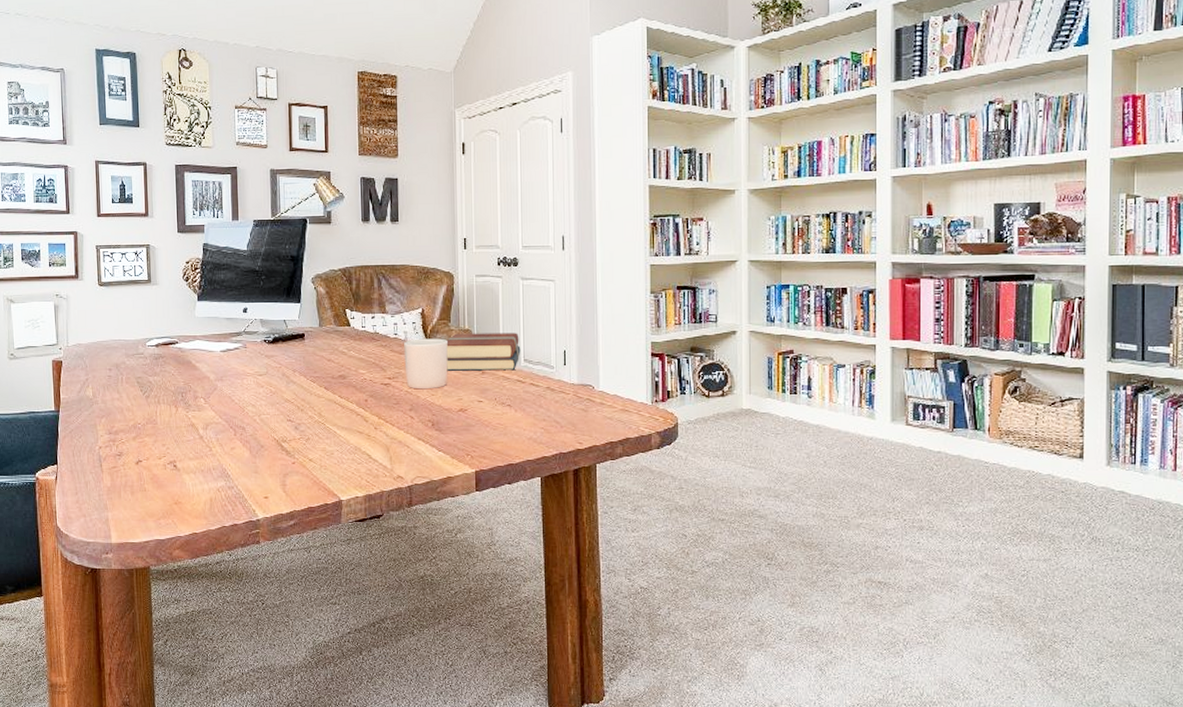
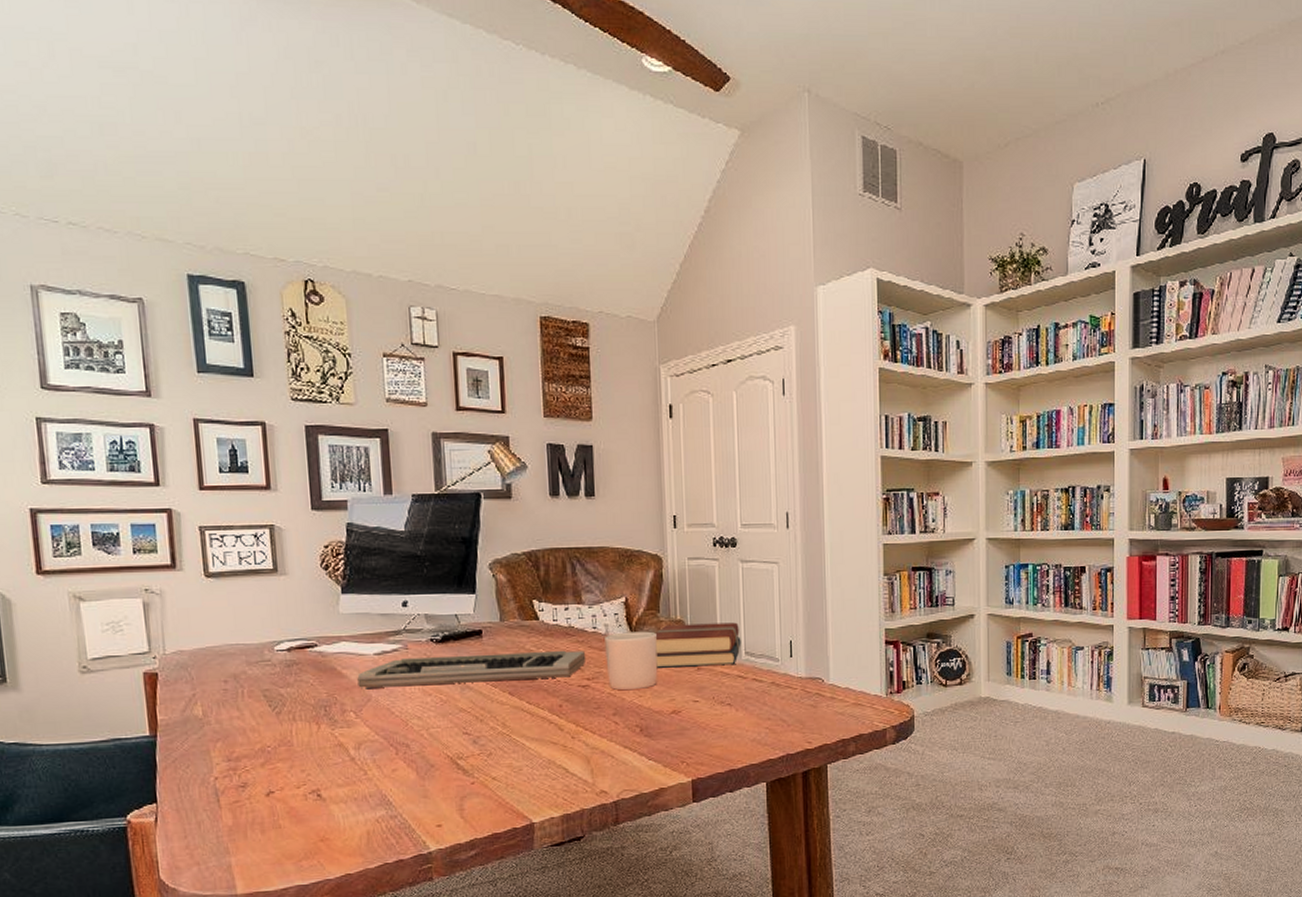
computer keyboard: none [207,352,388,379] -> present [357,650,586,688]

